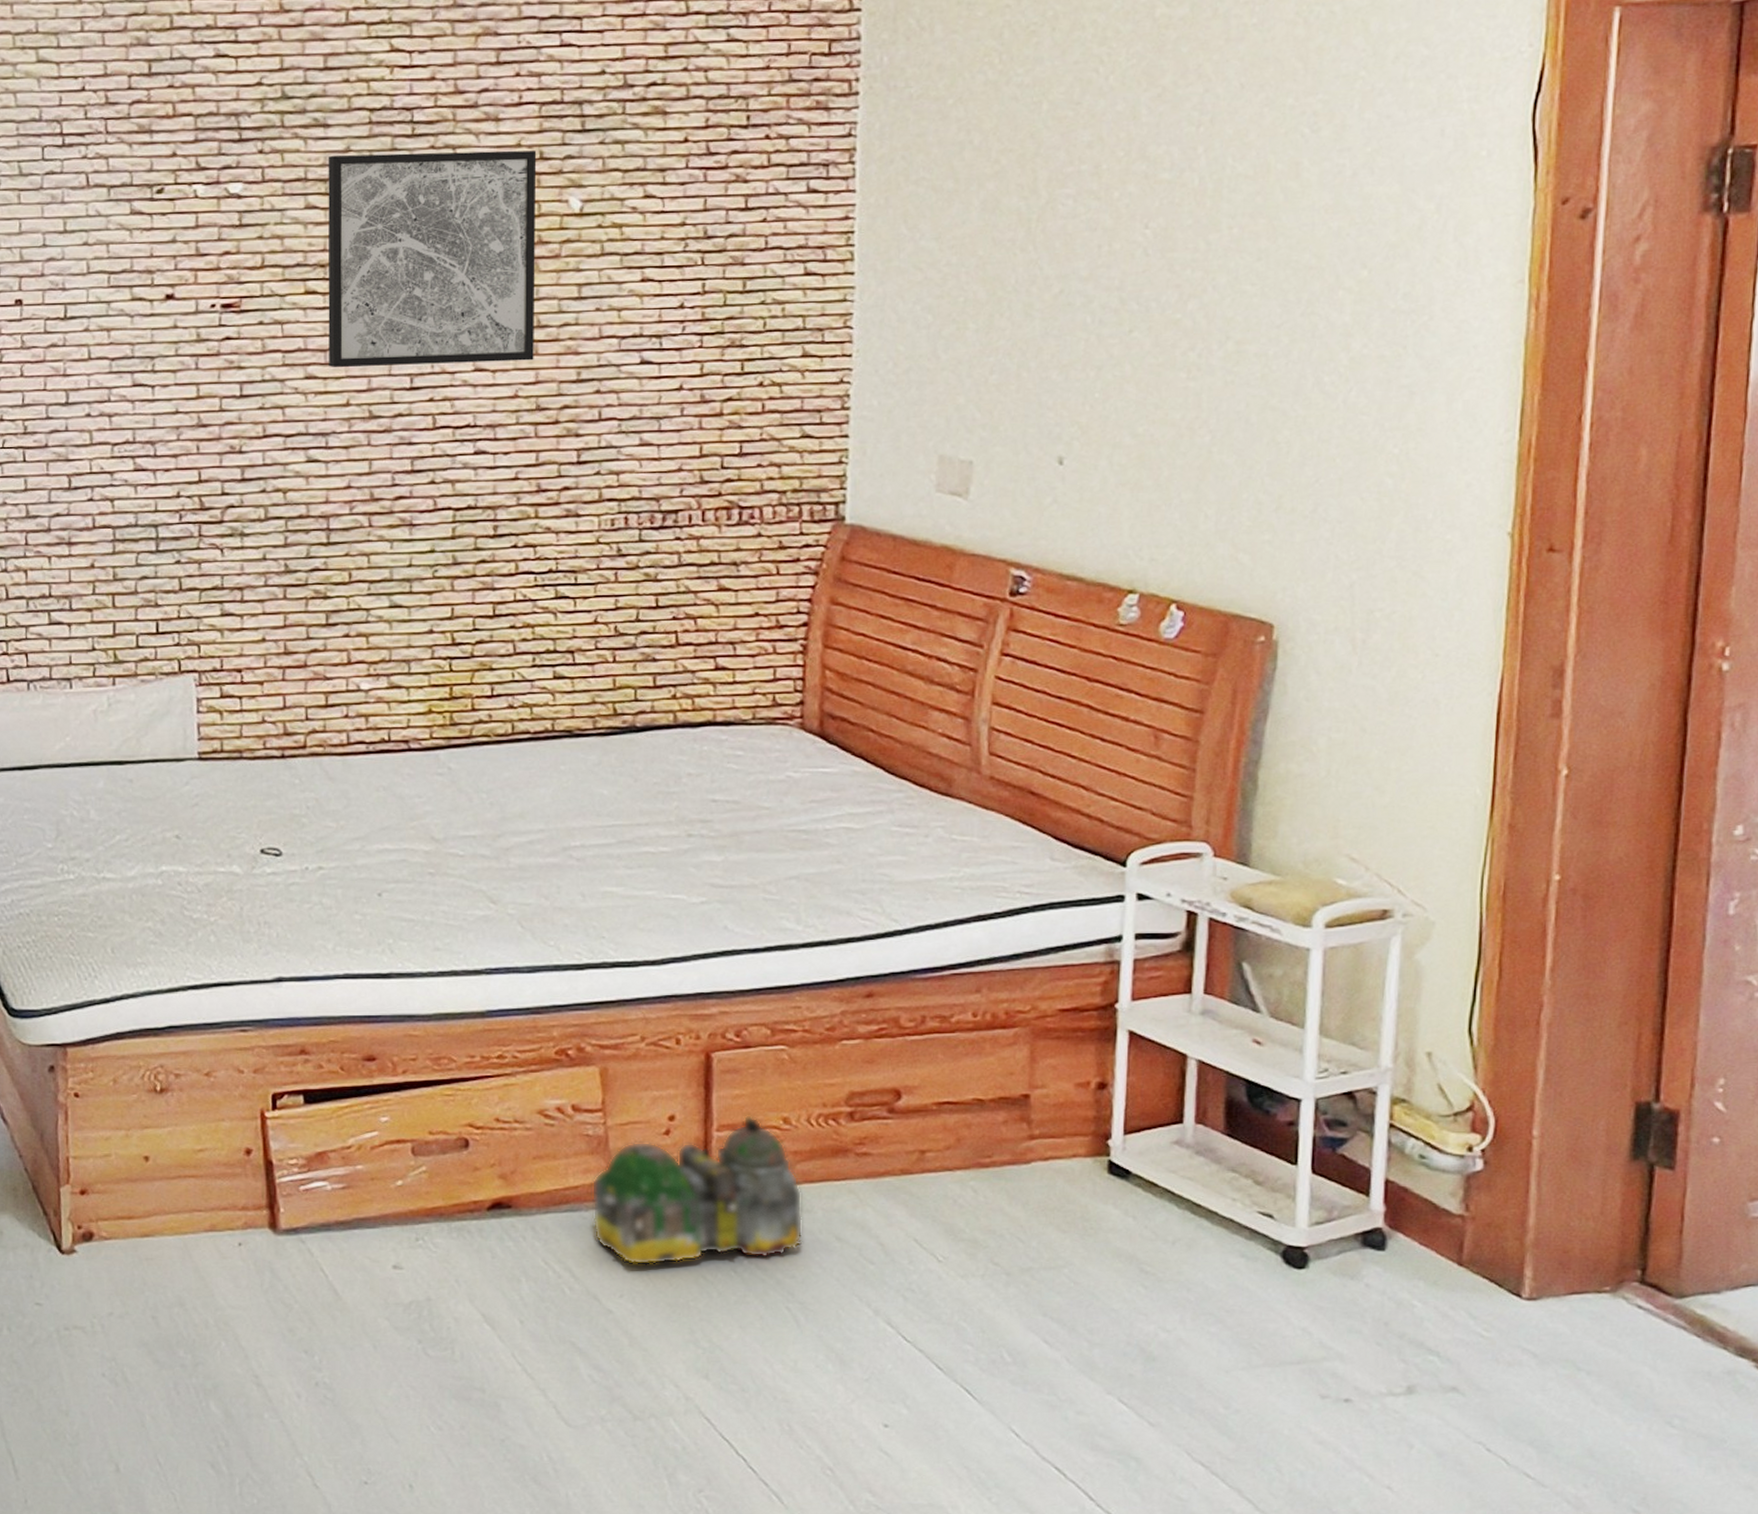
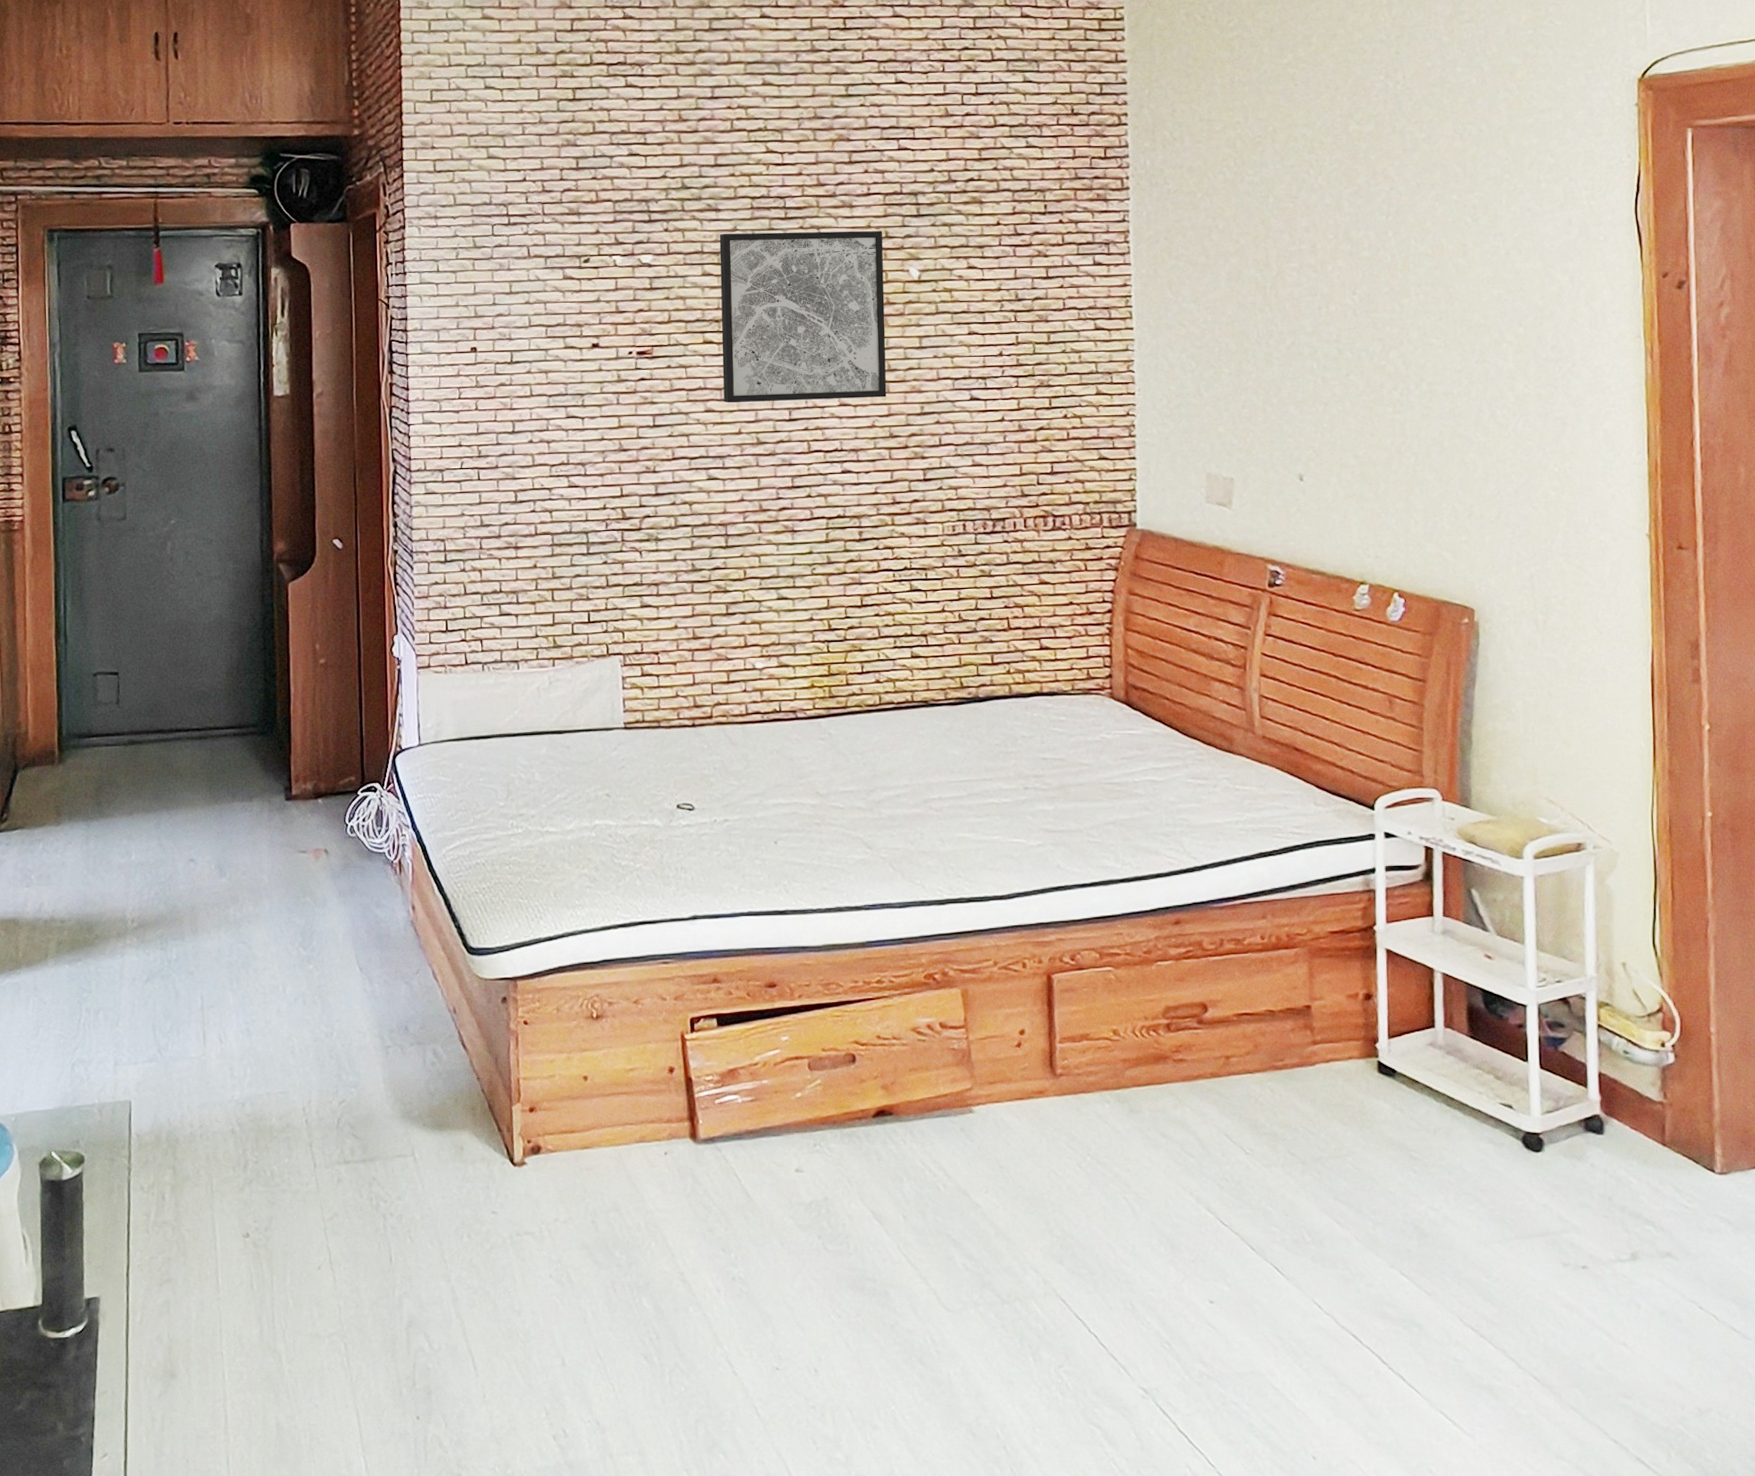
architectural model: present [591,1115,803,1265] -> none [958,1028,1135,1164]

